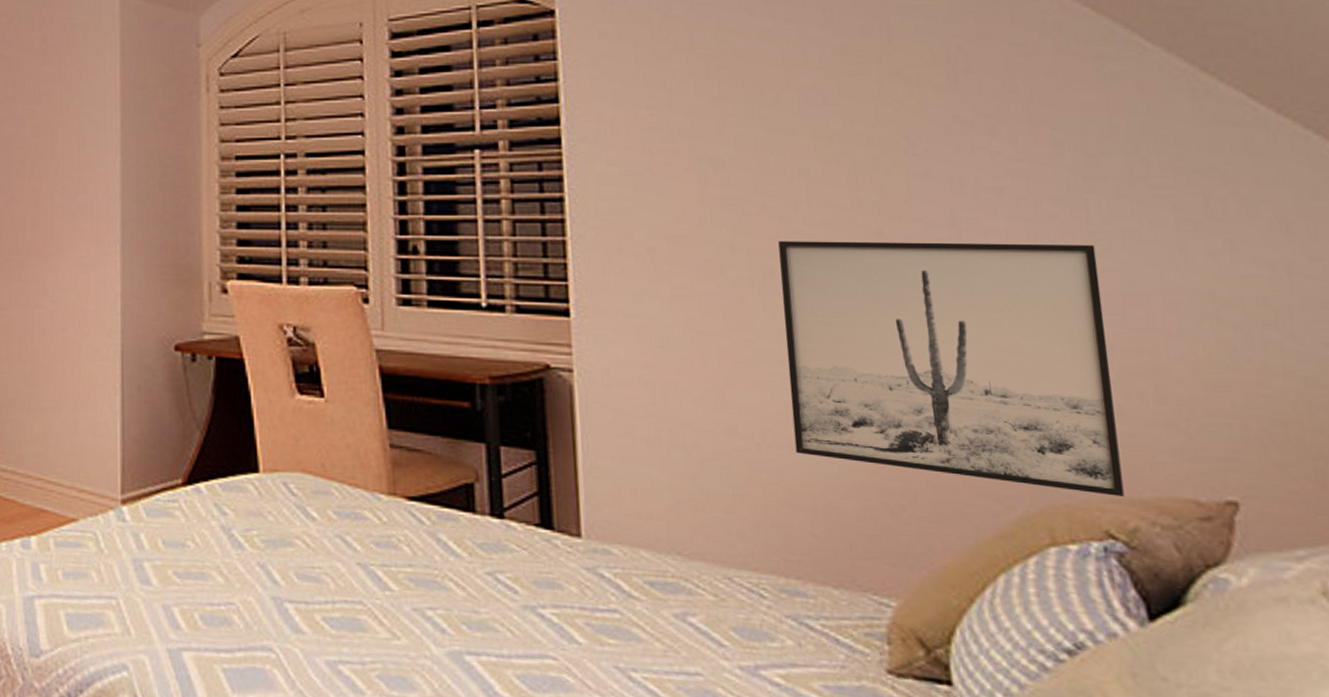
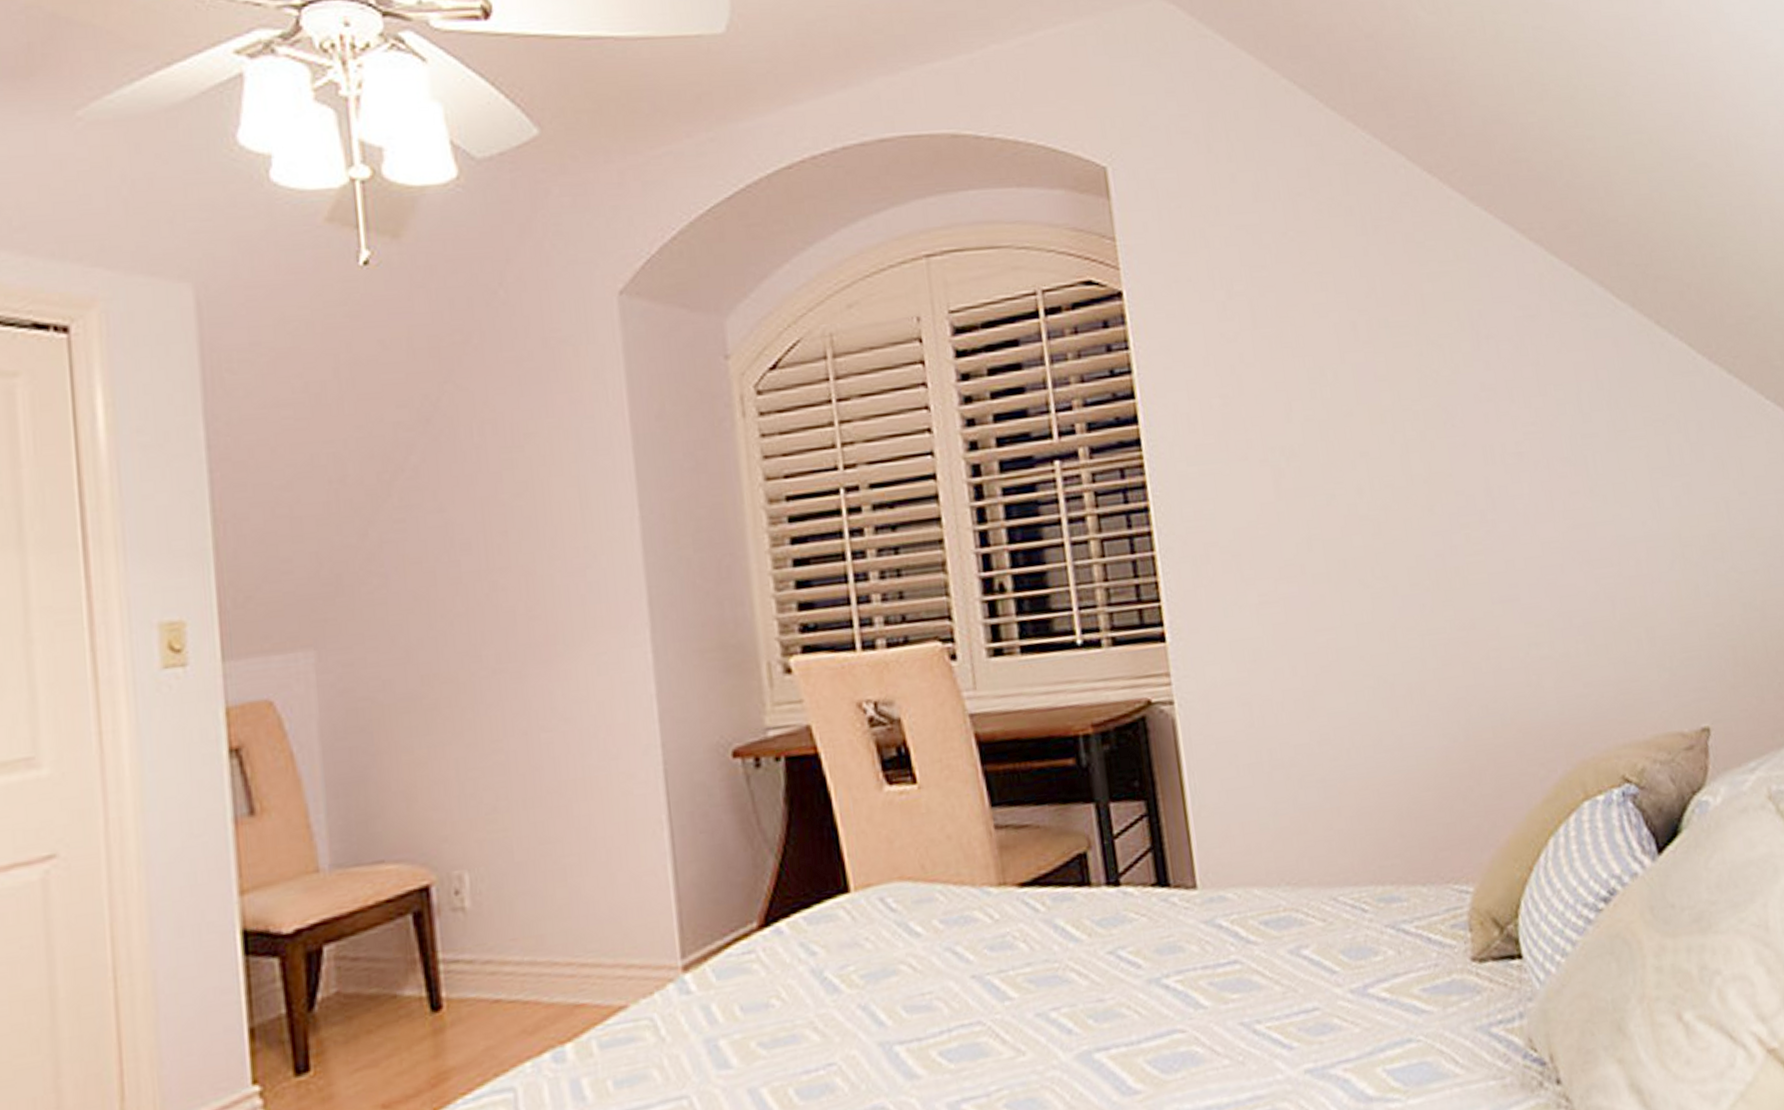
wall art: present [778,241,1124,496] -> none [1348,501,1633,753]

